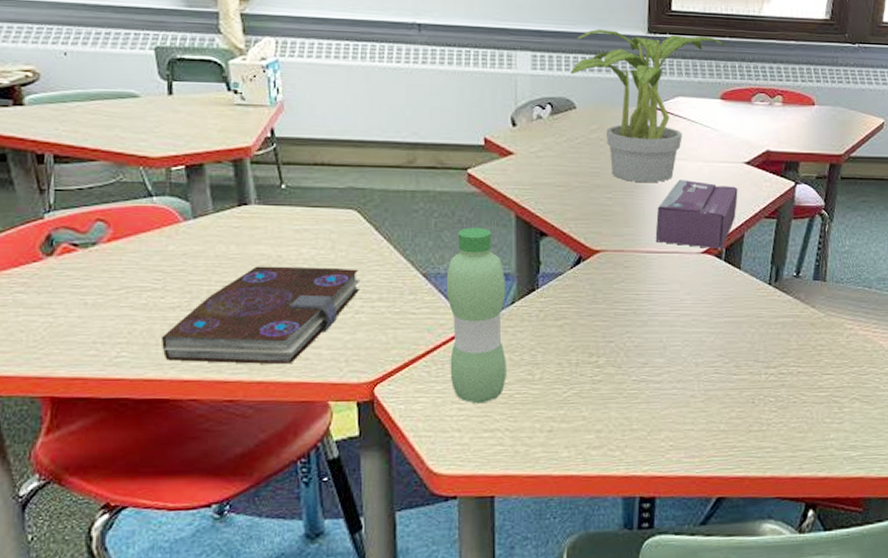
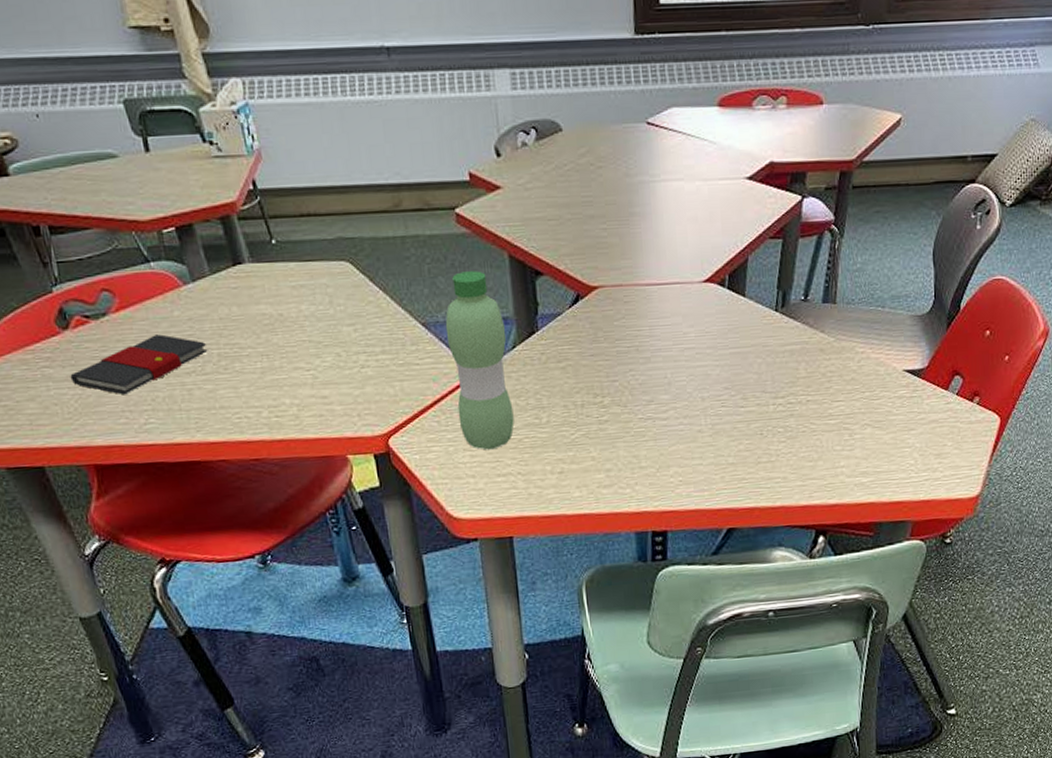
book: none [44,267,198,326] -> present [70,334,208,395]
book: present [160,266,361,364] -> none [182,322,362,425]
potted plant: present [570,28,727,182] -> none [553,32,723,209]
tissue box: present [655,180,738,250] -> none [654,202,740,277]

